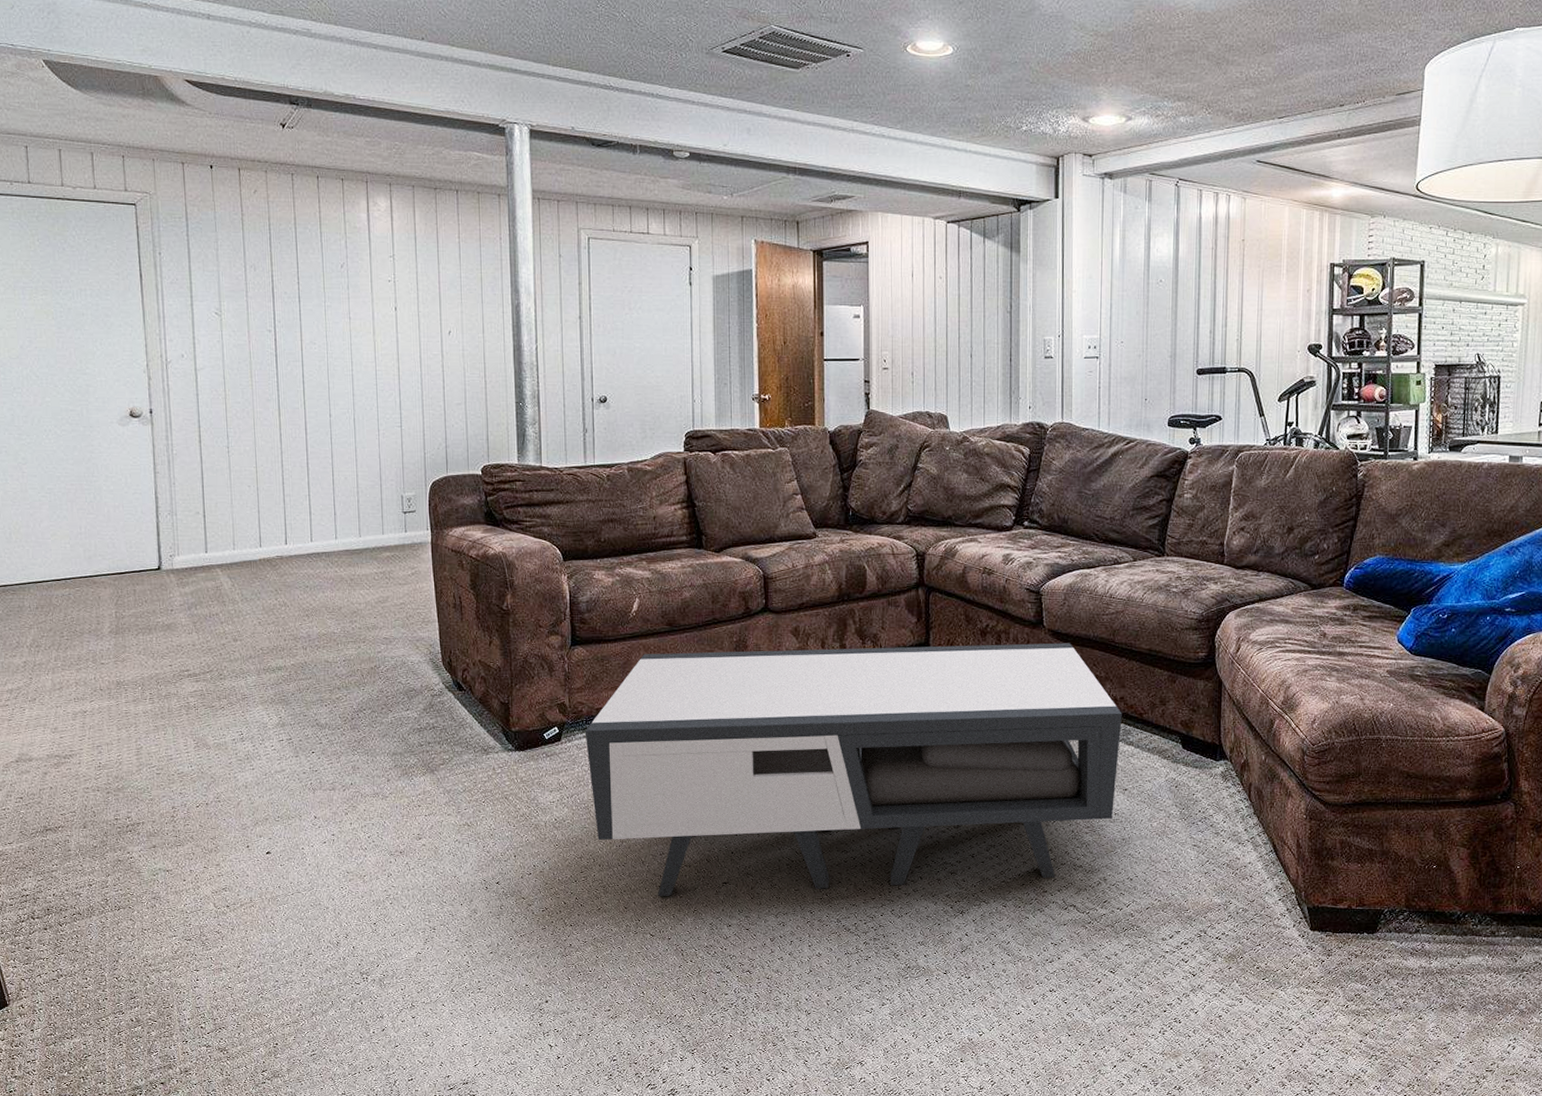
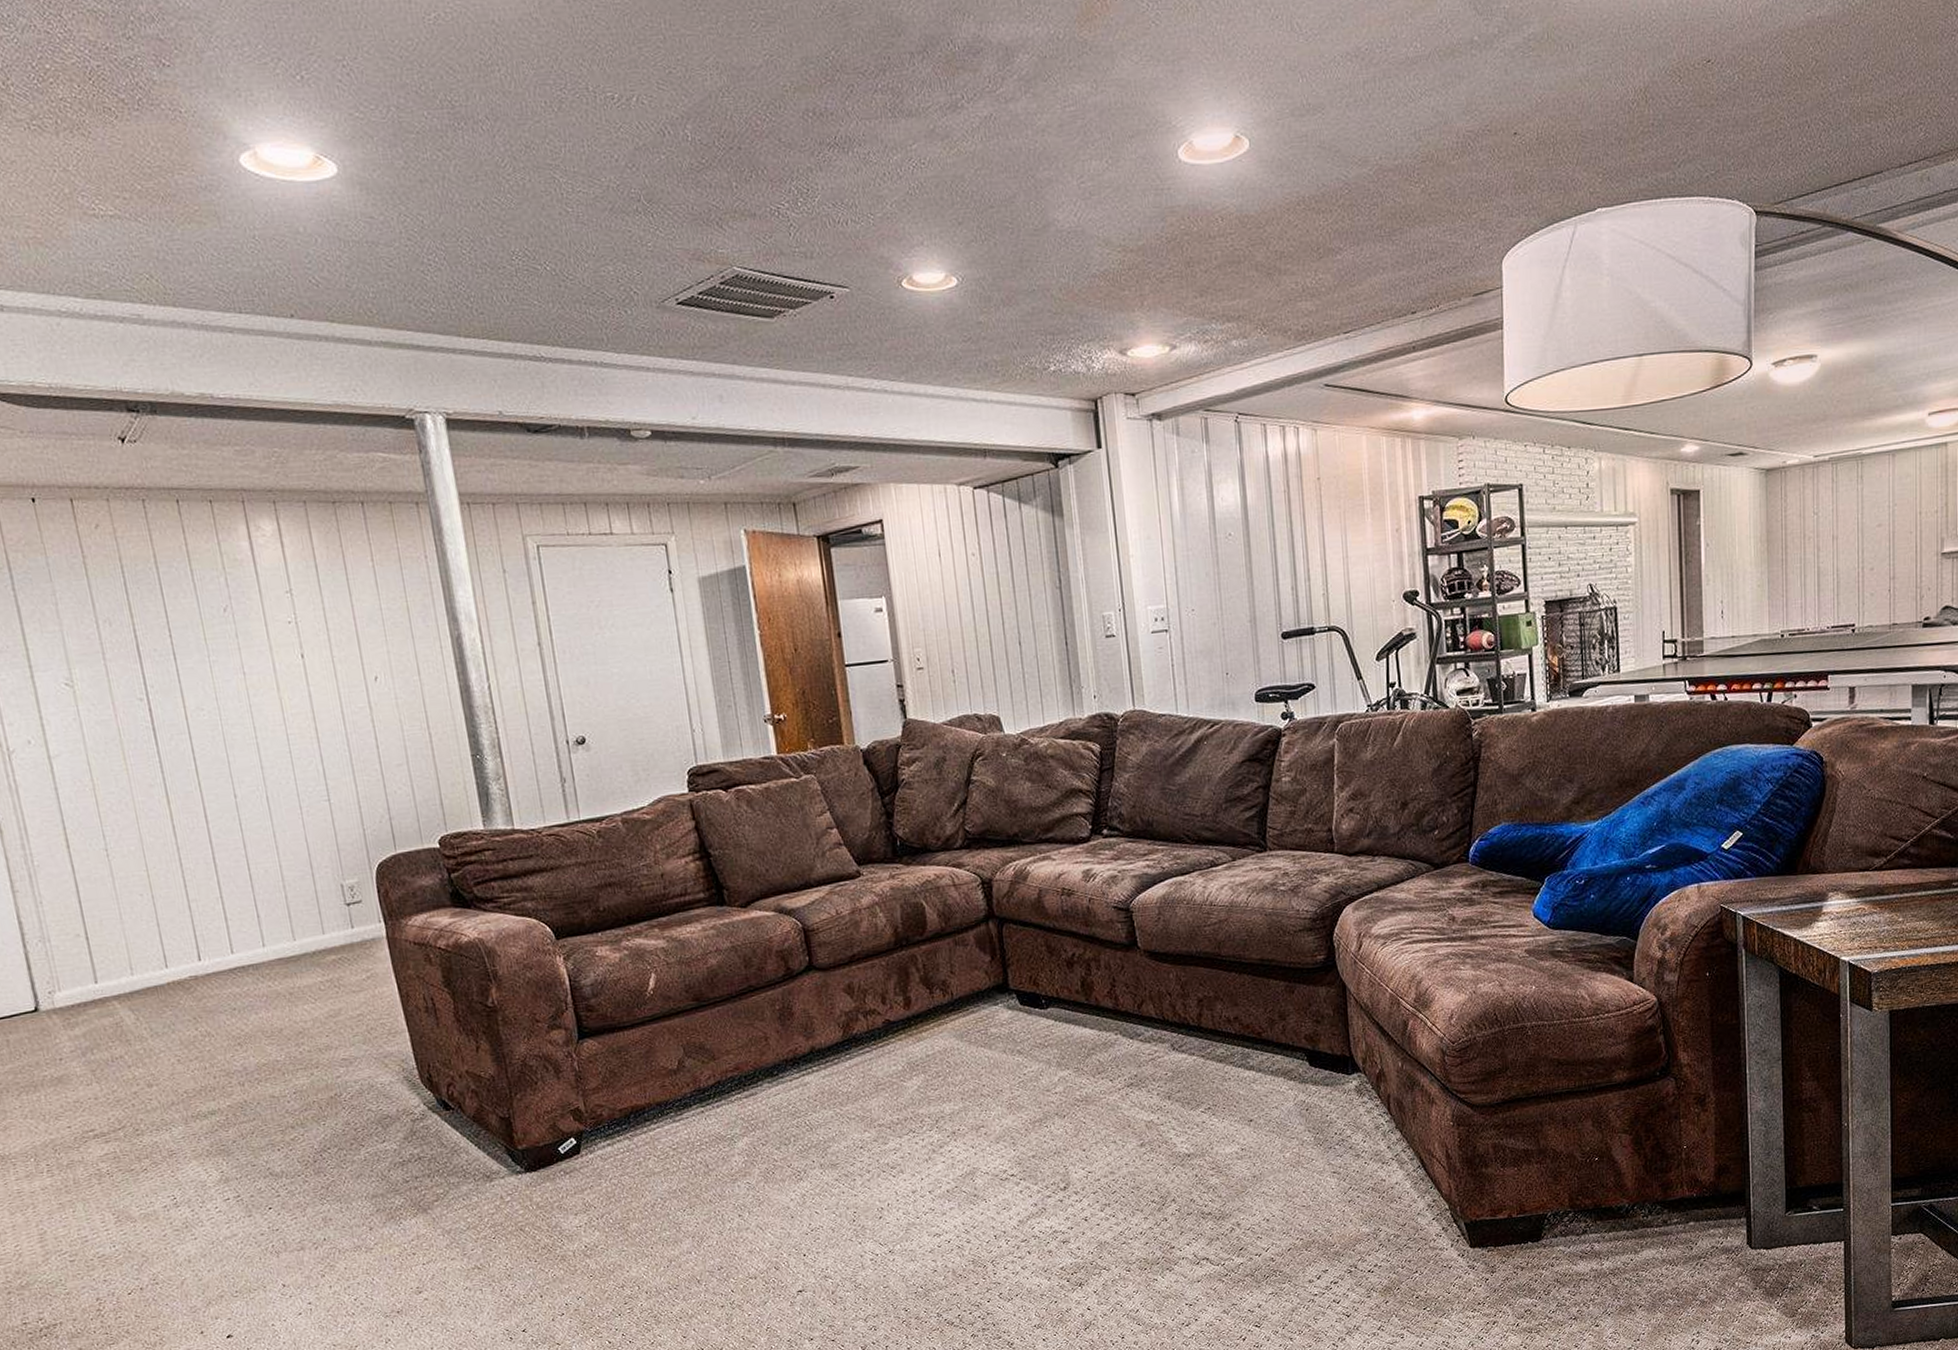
coffee table: present [585,643,1122,897] -> none [608,963,1240,1319]

